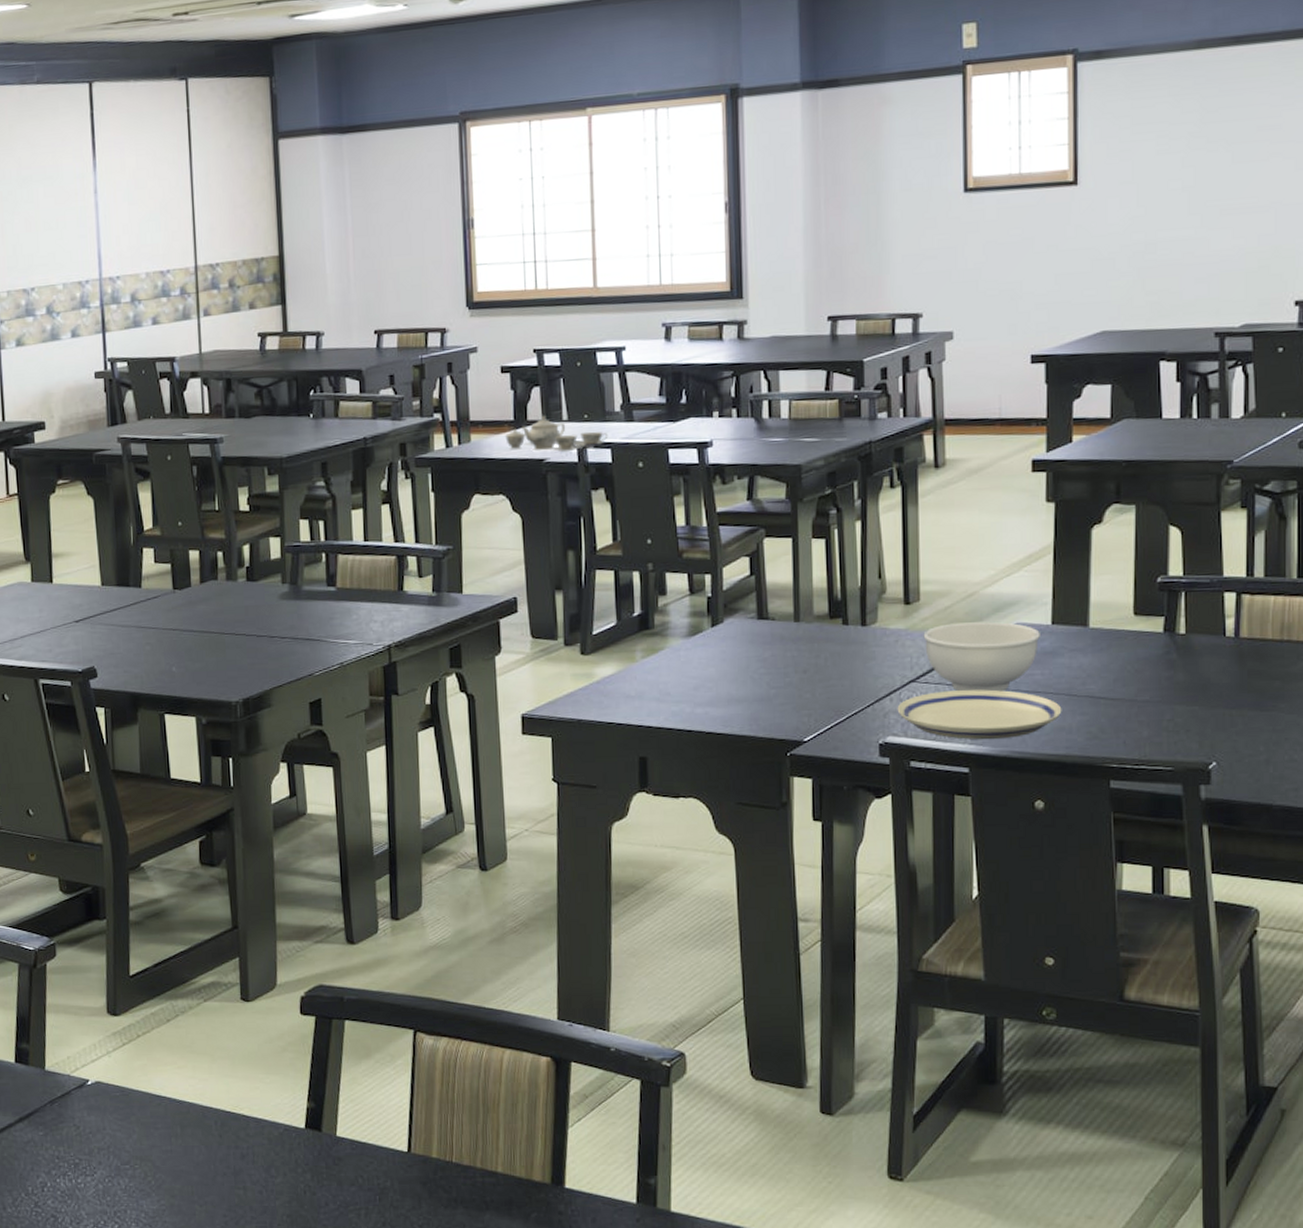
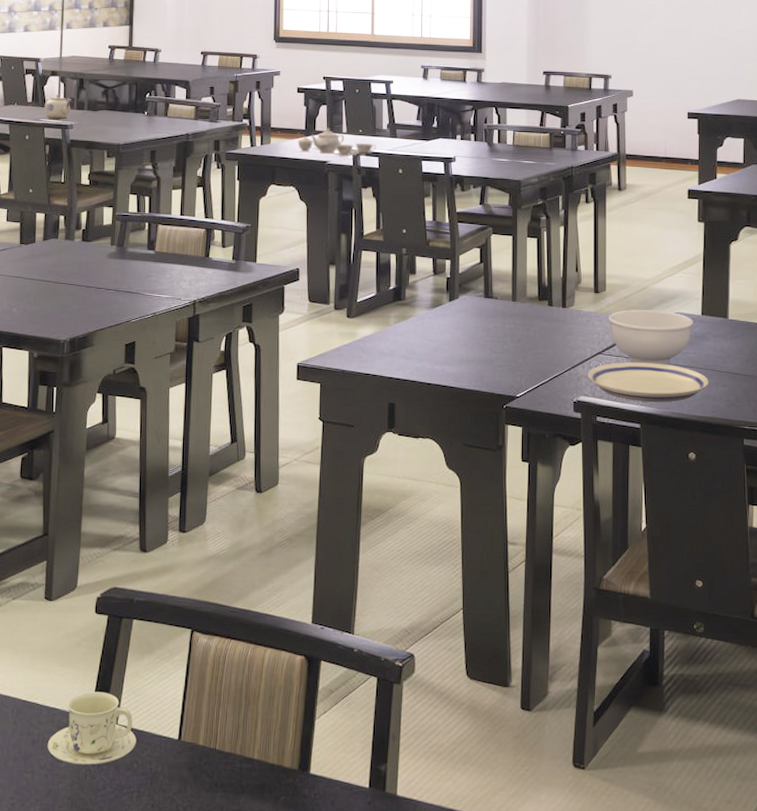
teapot: none [186,401,219,433] -> present [45,94,72,119]
cup and saucer: none [258,1101,360,1179] -> present [47,692,136,764]

